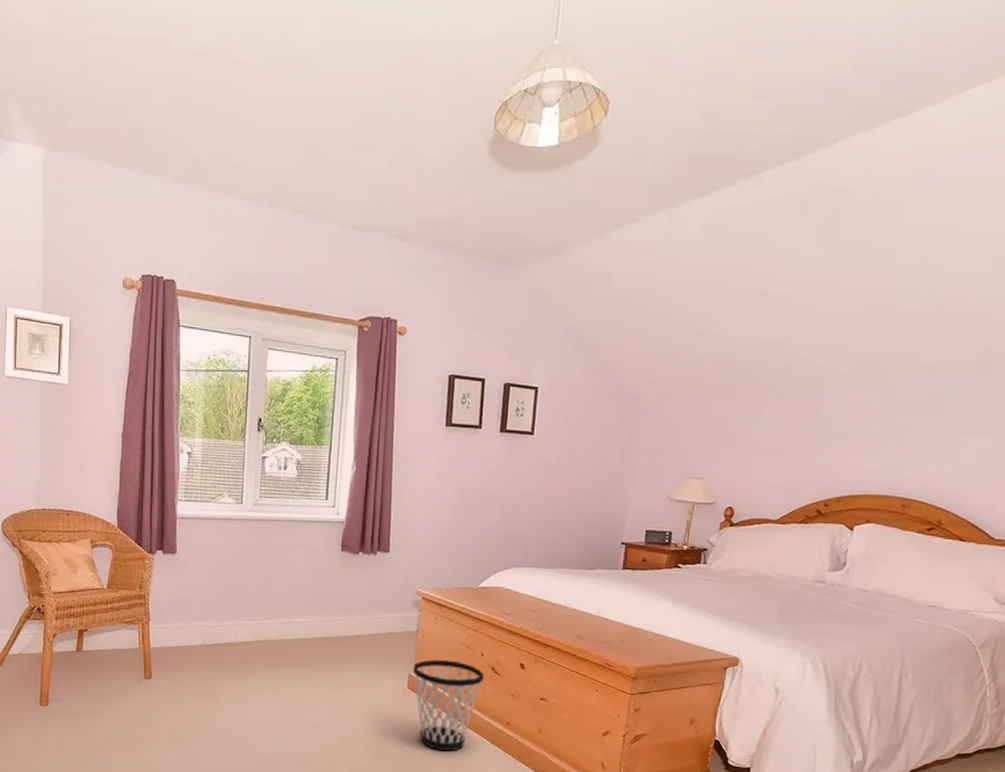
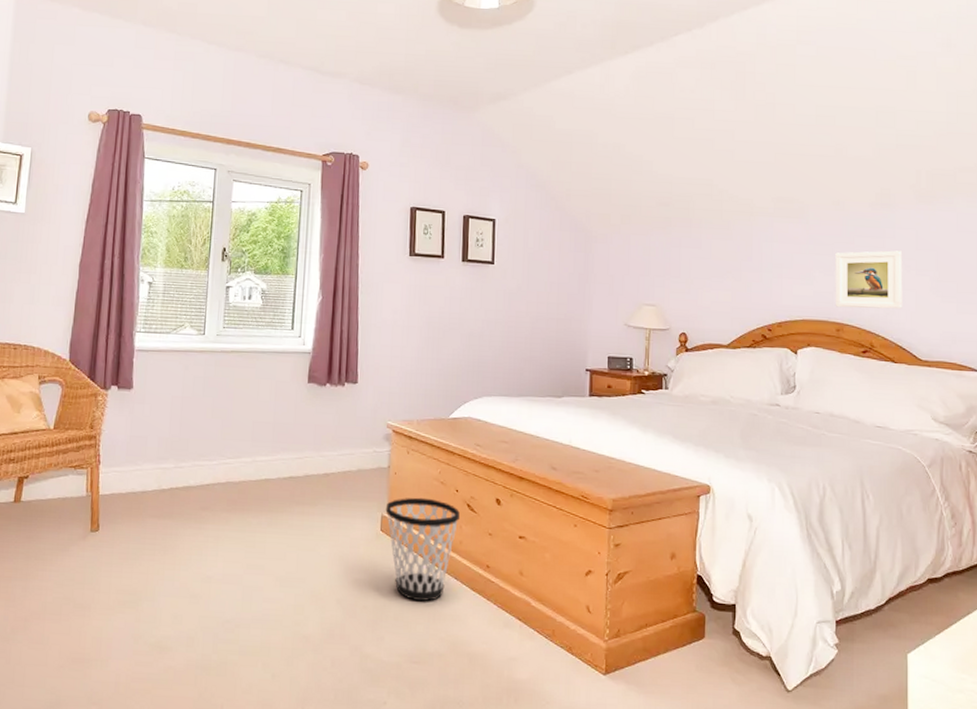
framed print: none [904,420,996,485] -> present [835,250,903,310]

